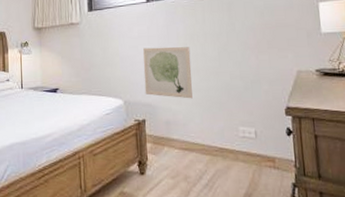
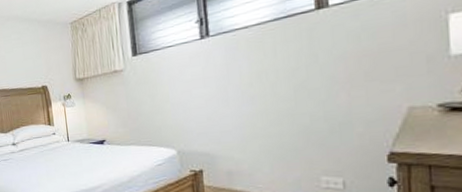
wall art: present [143,46,193,99] -> none [198,87,260,147]

